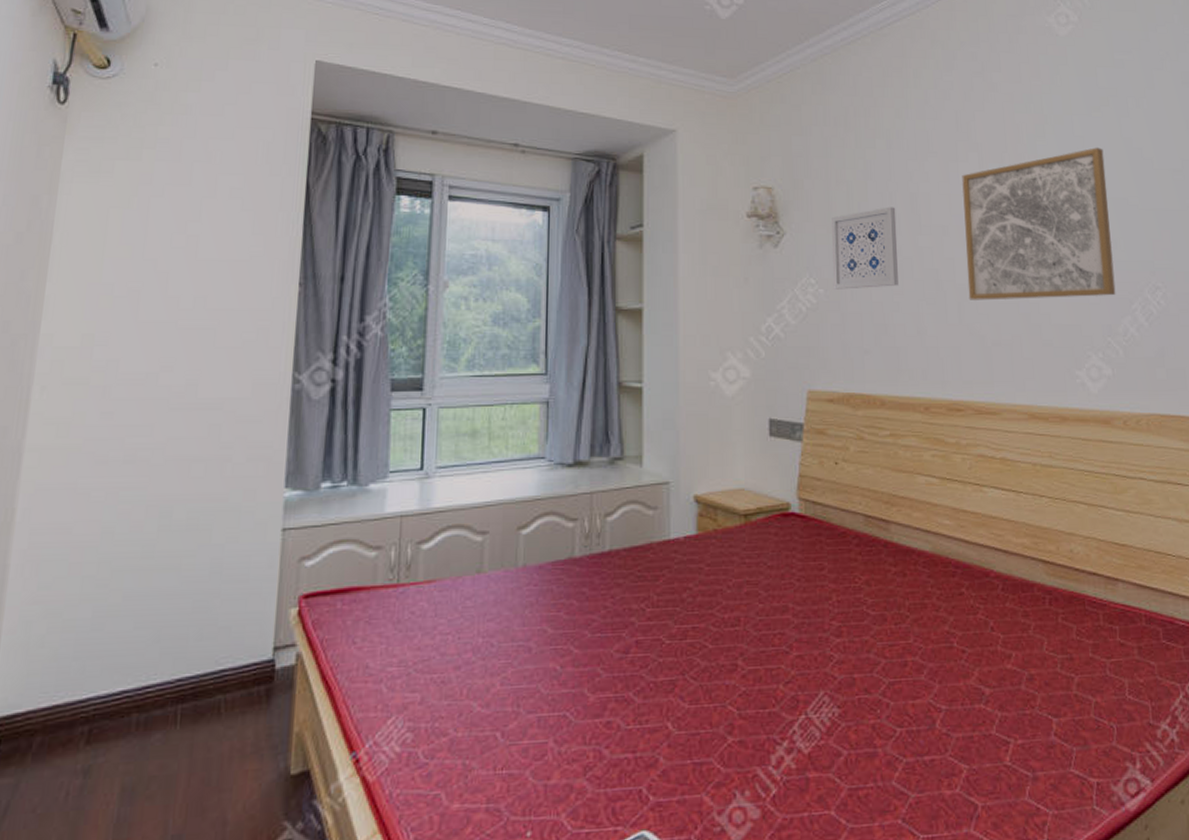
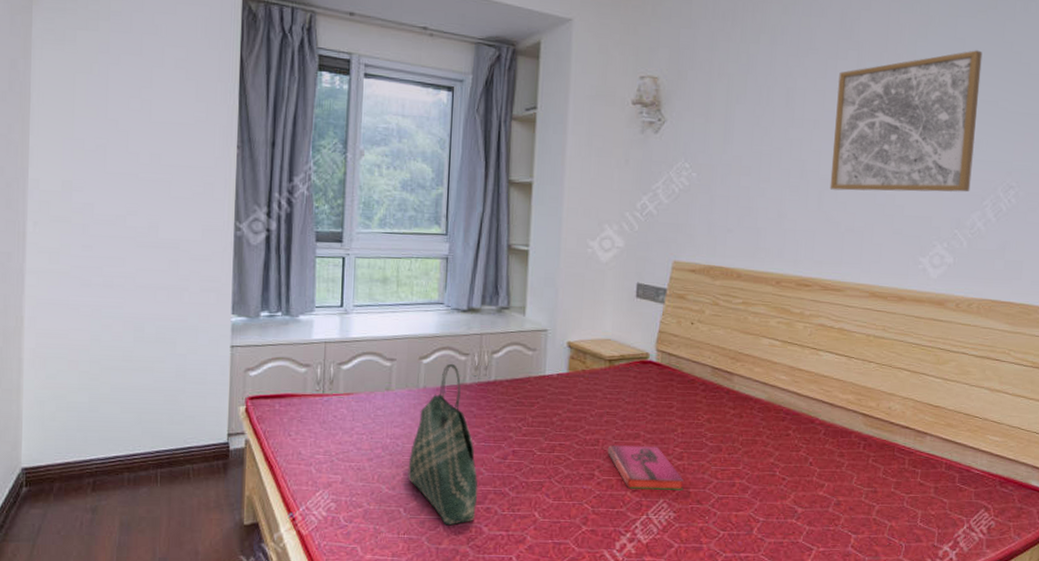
tote bag: none [505,532,595,752] -> present [408,363,478,526]
hardback book: none [752,621,846,680] -> present [608,445,684,490]
wall art: present [831,207,898,290] -> none [705,100,772,175]

